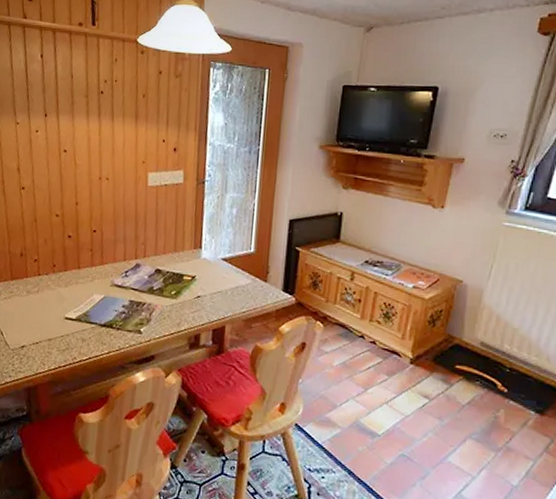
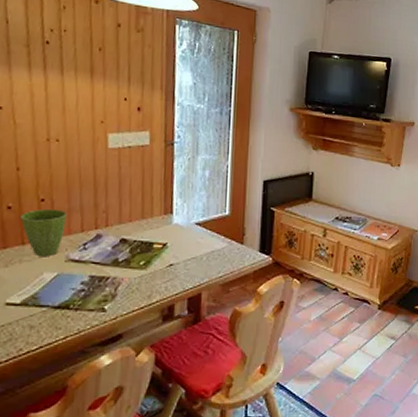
flower pot: none [78,238,113,281] -> present [21,208,67,257]

